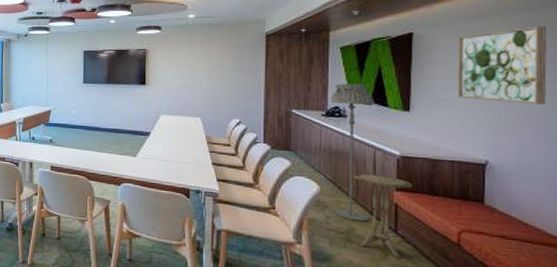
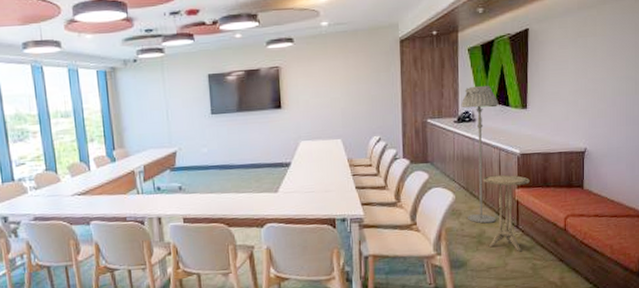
wall art: present [457,25,547,104] -> none [564,14,630,91]

